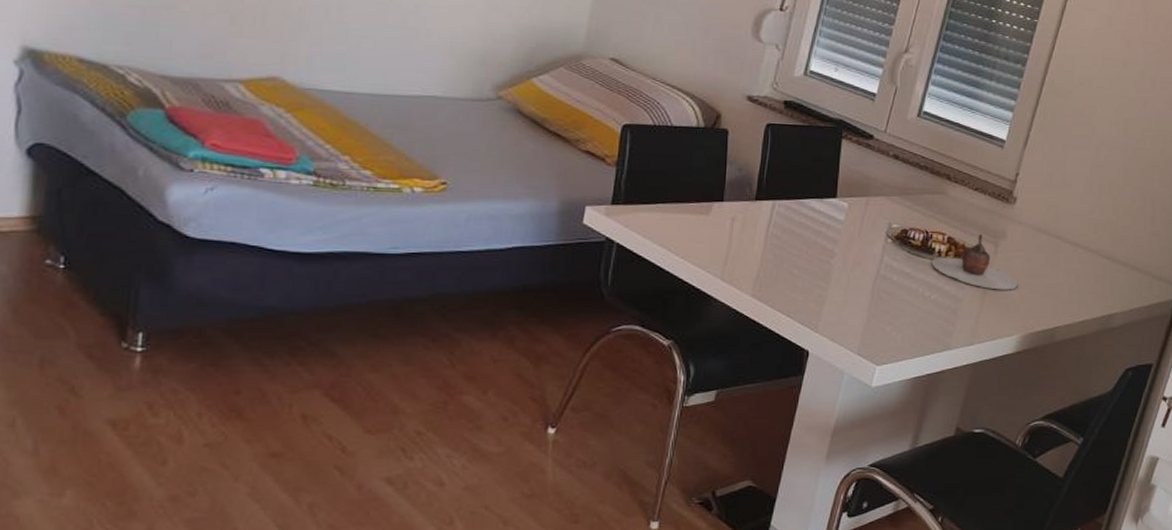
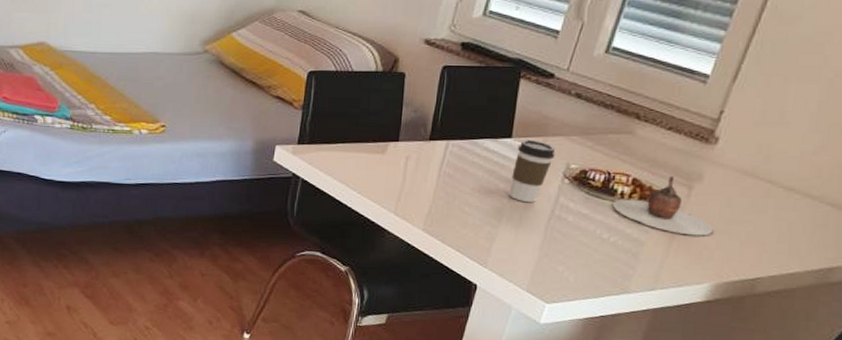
coffee cup: none [836,200,878,264] -> present [509,140,556,203]

